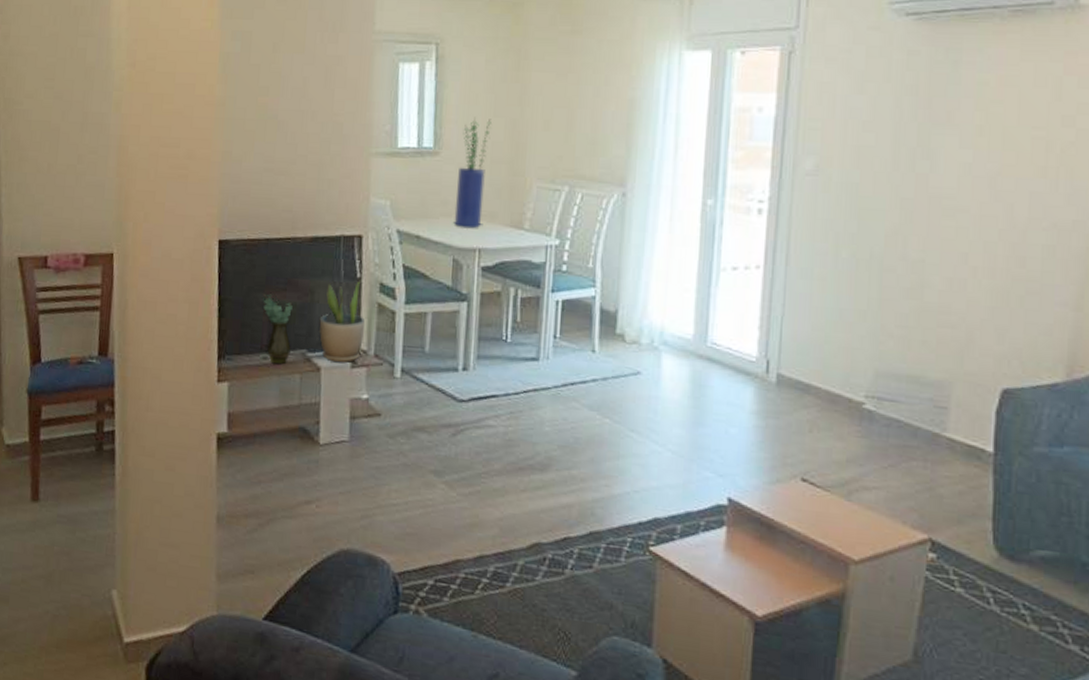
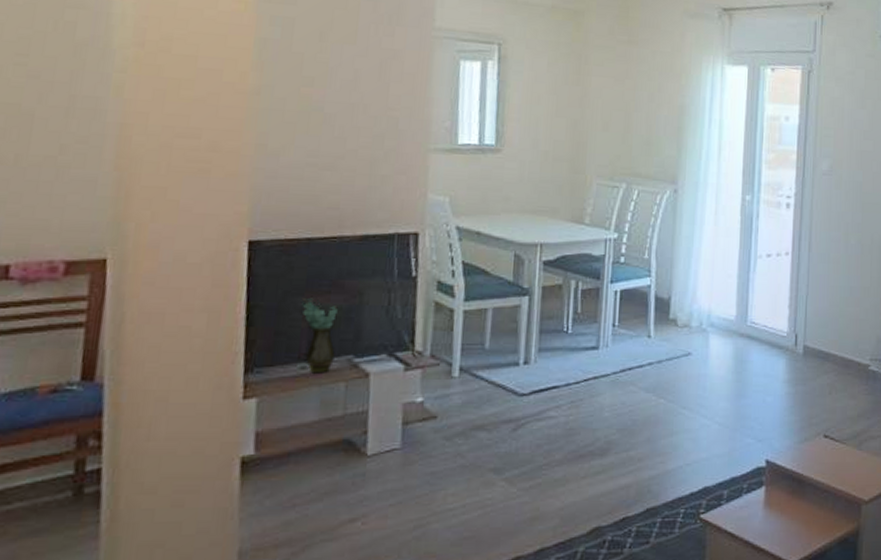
potted plant: present [319,279,365,363] -> none [368,278,420,365]
vase: present [454,118,492,230] -> none [515,117,553,226]

